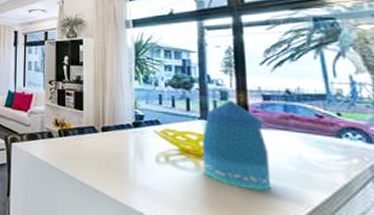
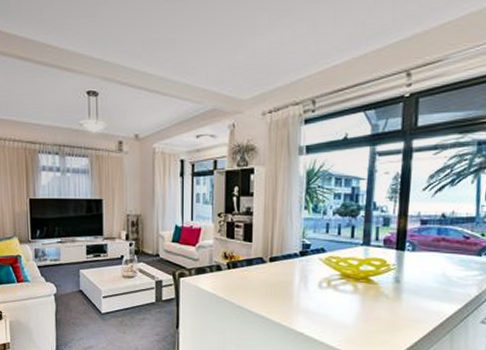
vase: present [202,100,272,191] -> none [361,226,418,306]

